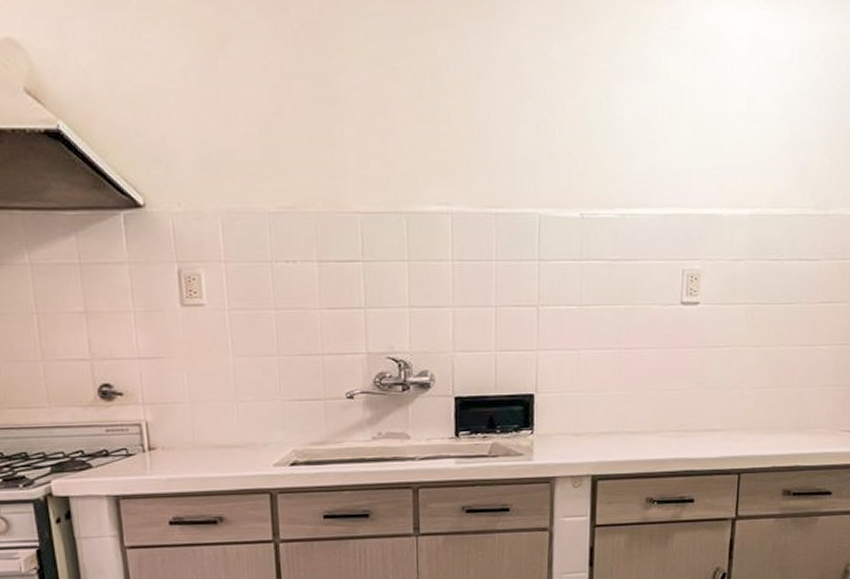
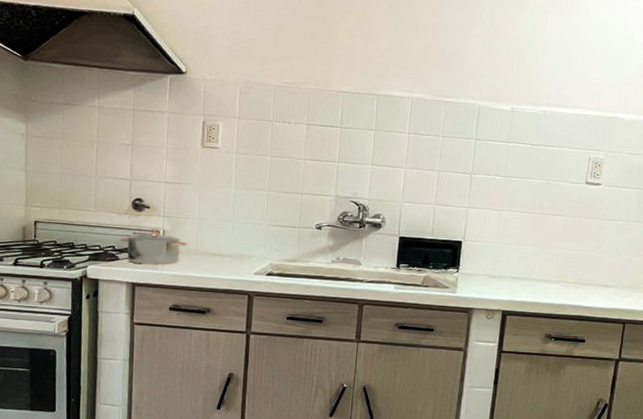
cooking pot: none [89,422,181,471] -> present [120,229,188,265]

